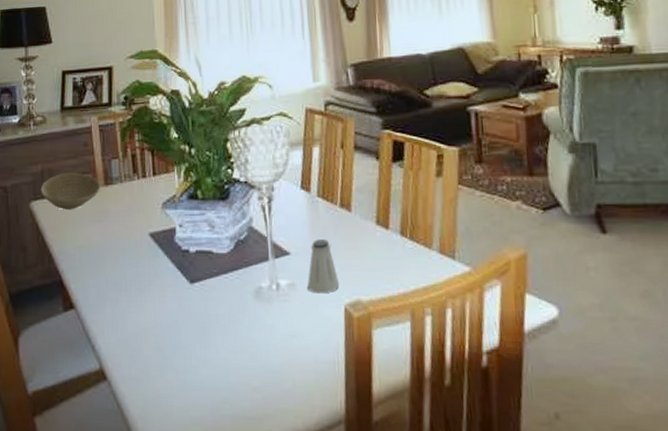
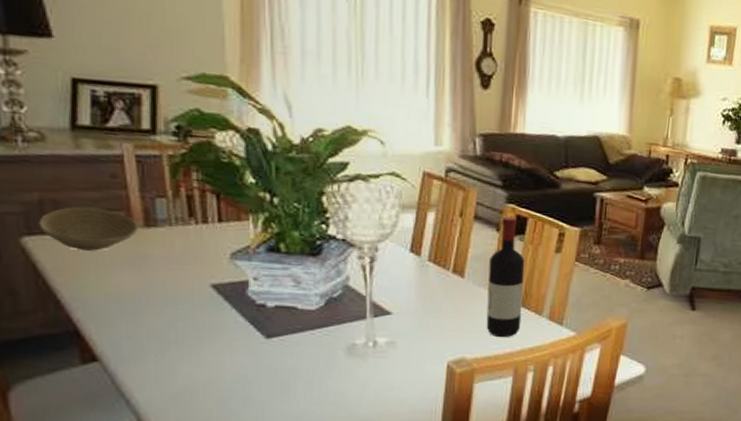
saltshaker: present [307,239,339,294] -> none [408,301,444,352]
wine bottle: none [373,143,412,276] -> present [486,216,525,338]

